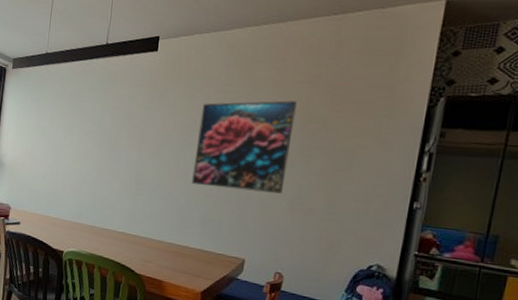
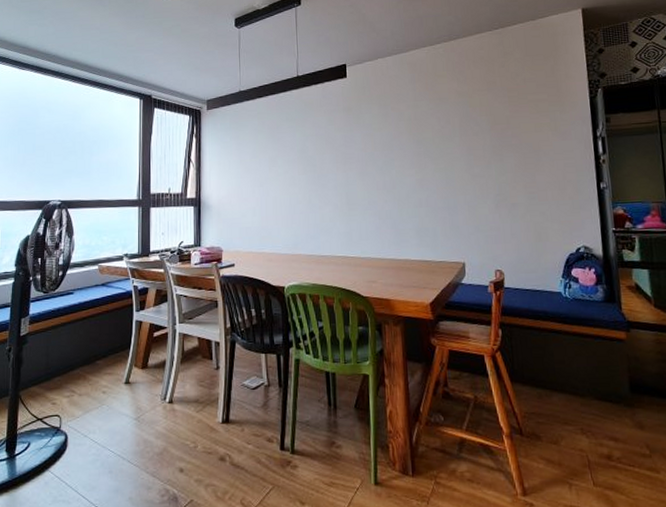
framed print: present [192,100,297,194] -> none [397,107,485,197]

